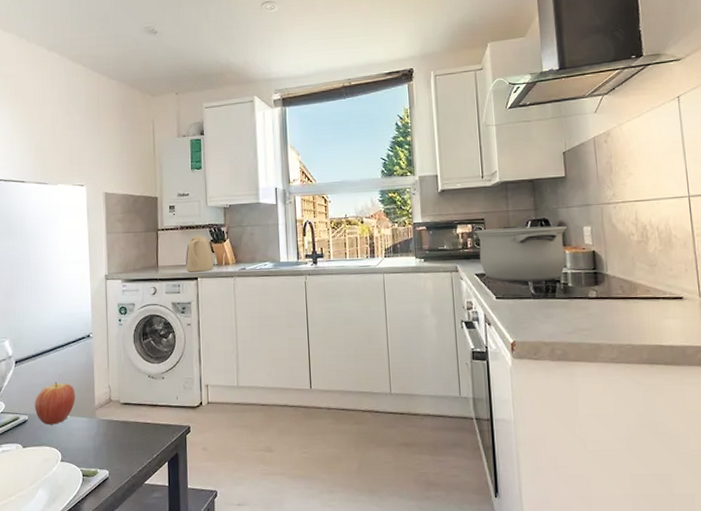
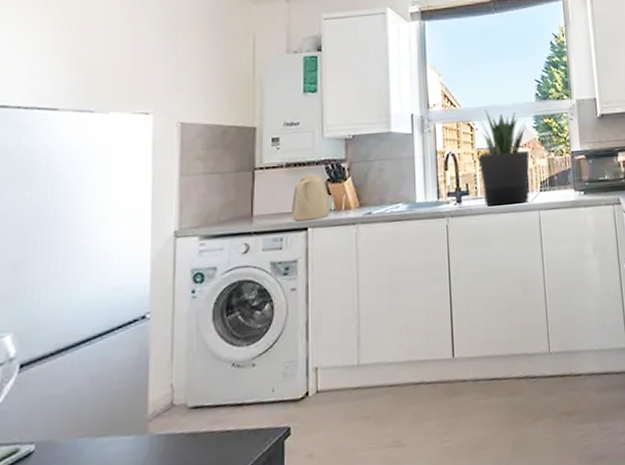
fruit: present [34,381,76,425] -> none [47,387,118,455]
planter: none [331,184,376,269] -> present [478,109,530,207]

